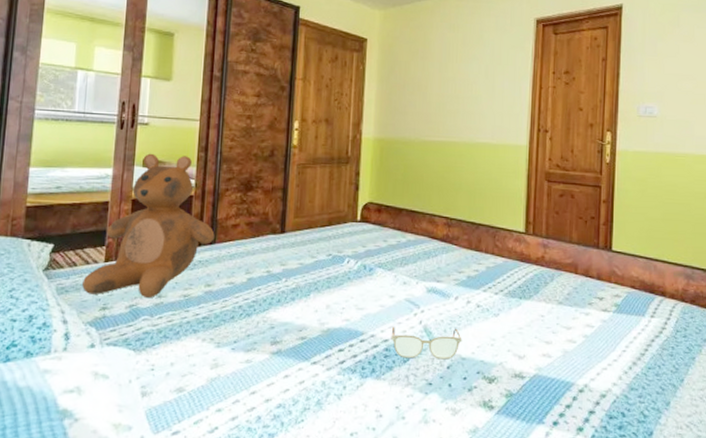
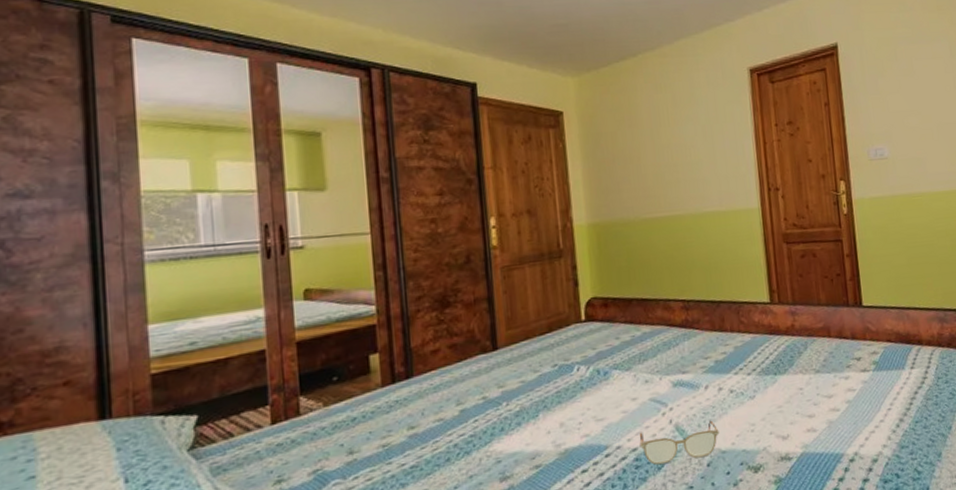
teddy bear: present [82,153,215,297] -> none [245,278,411,468]

